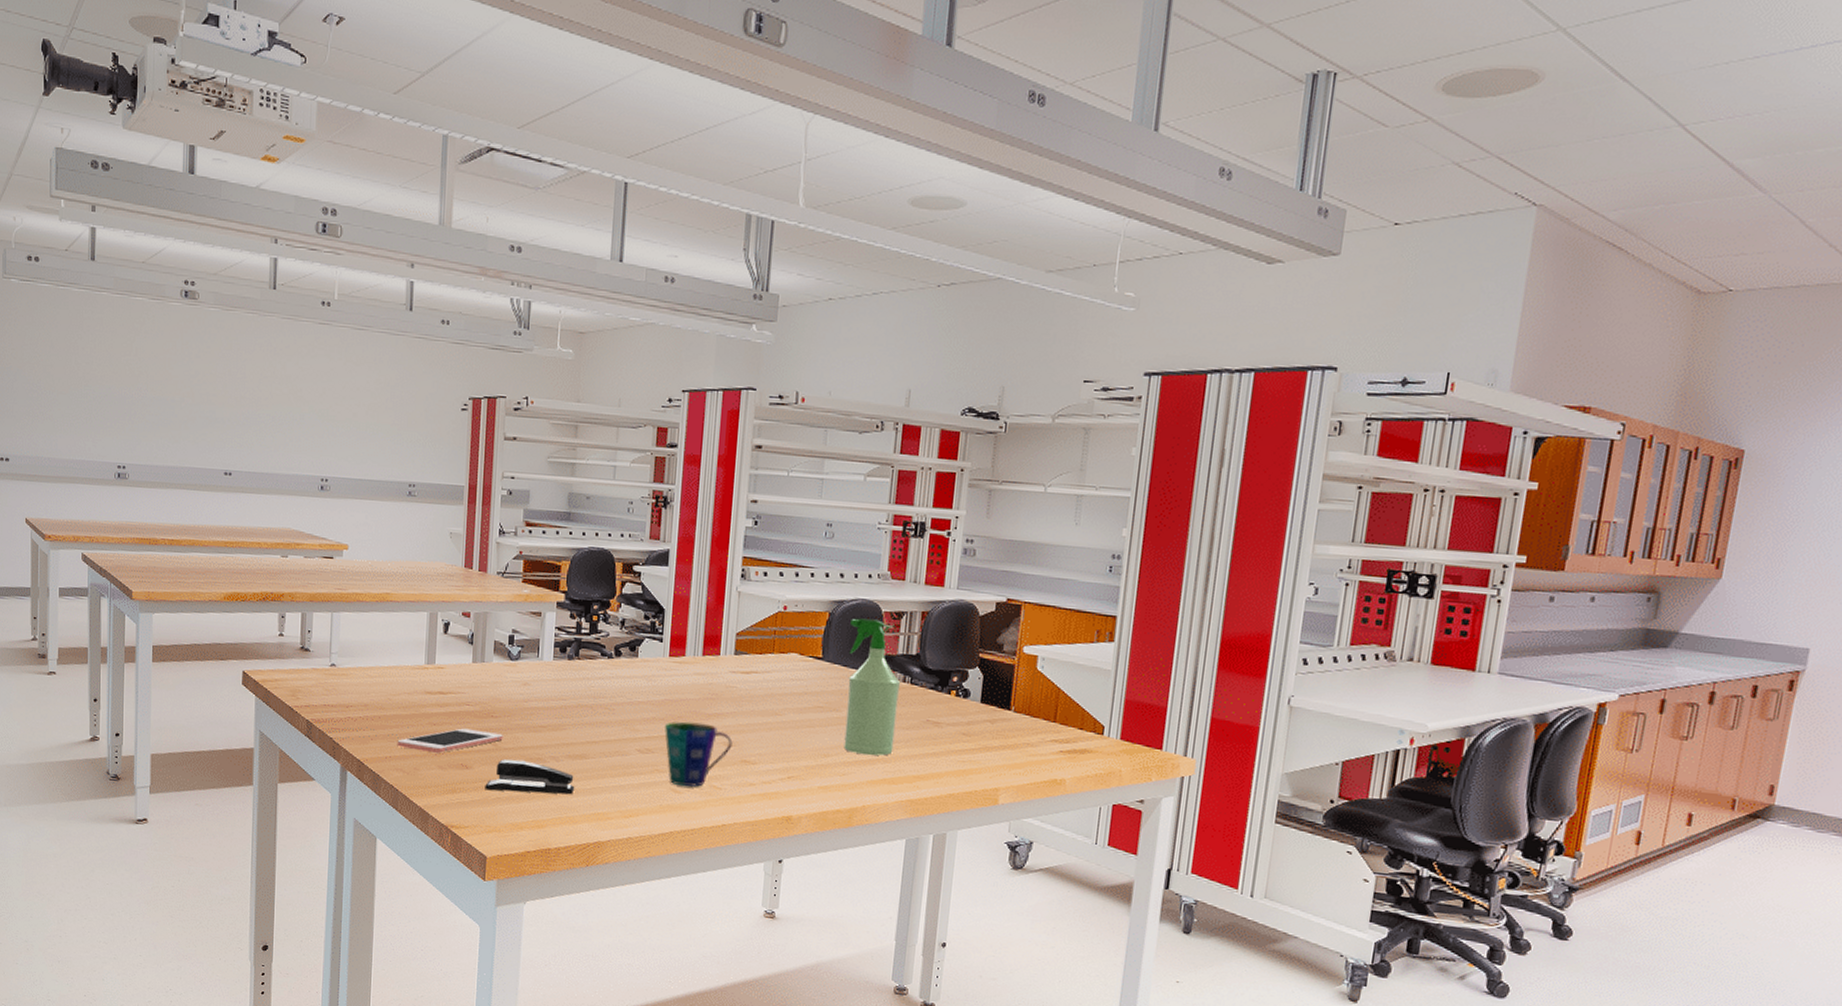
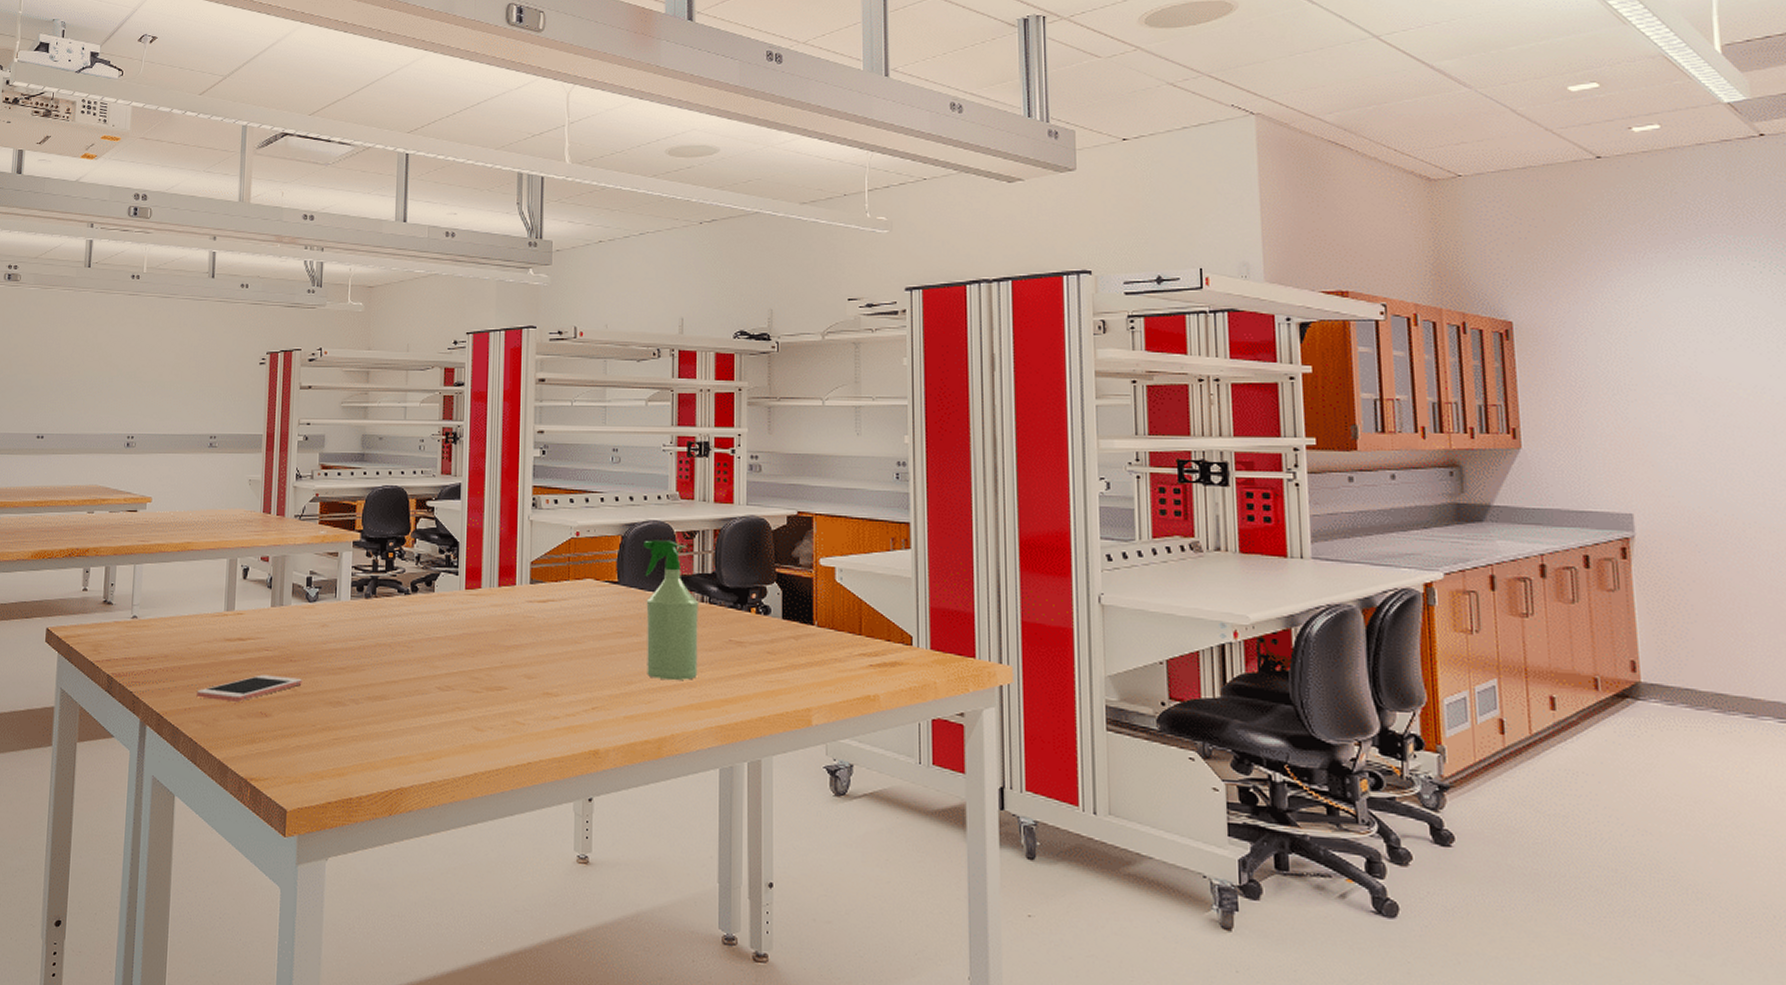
stapler: present [485,759,575,795] -> none [284,704,375,739]
cup: present [665,721,733,787] -> none [464,655,533,724]

